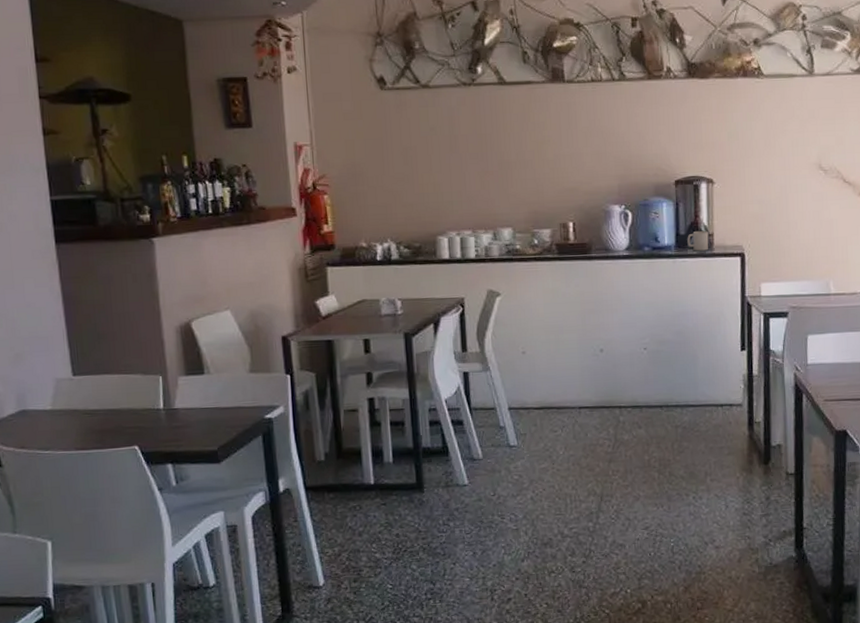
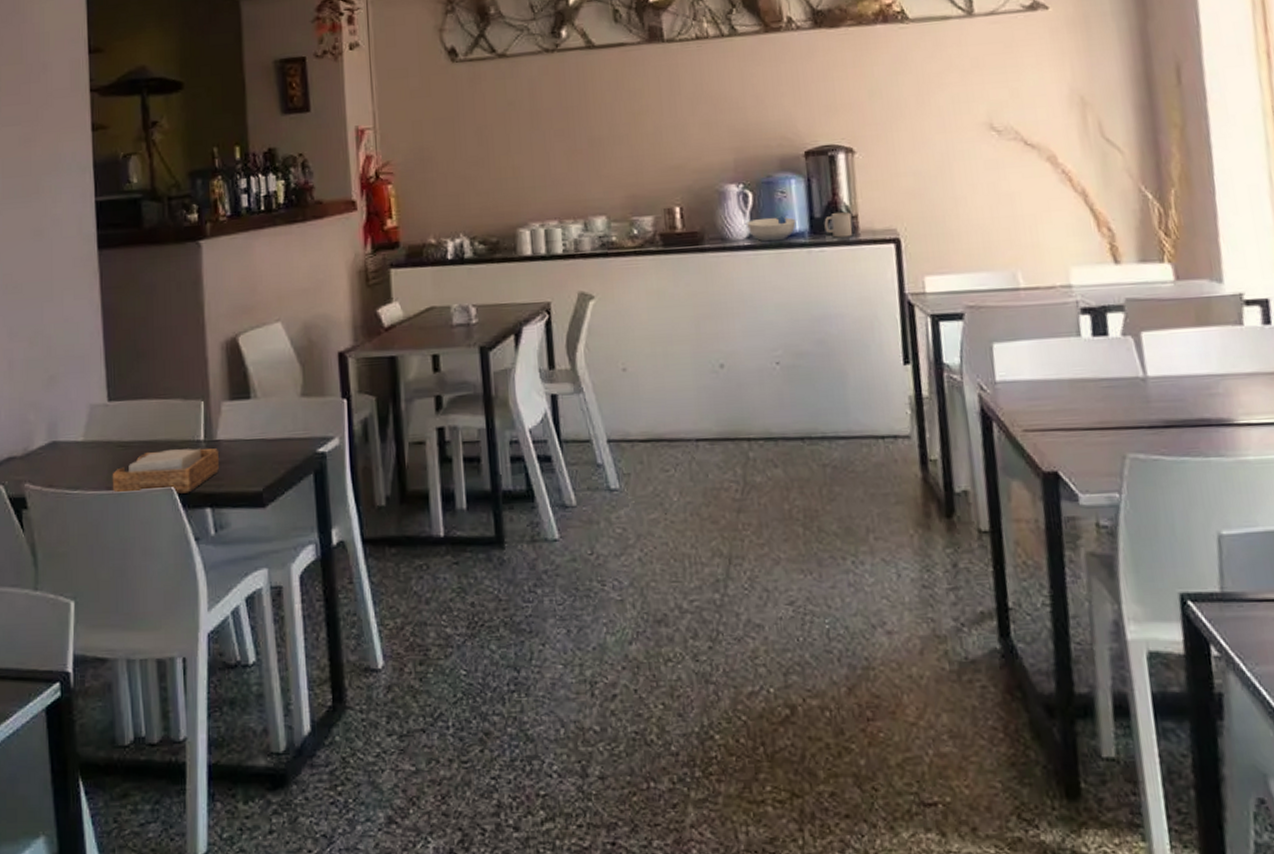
napkin holder: none [79,415,178,453] -> present [112,448,220,494]
bowl: none [626,233,665,253] -> present [747,217,796,242]

